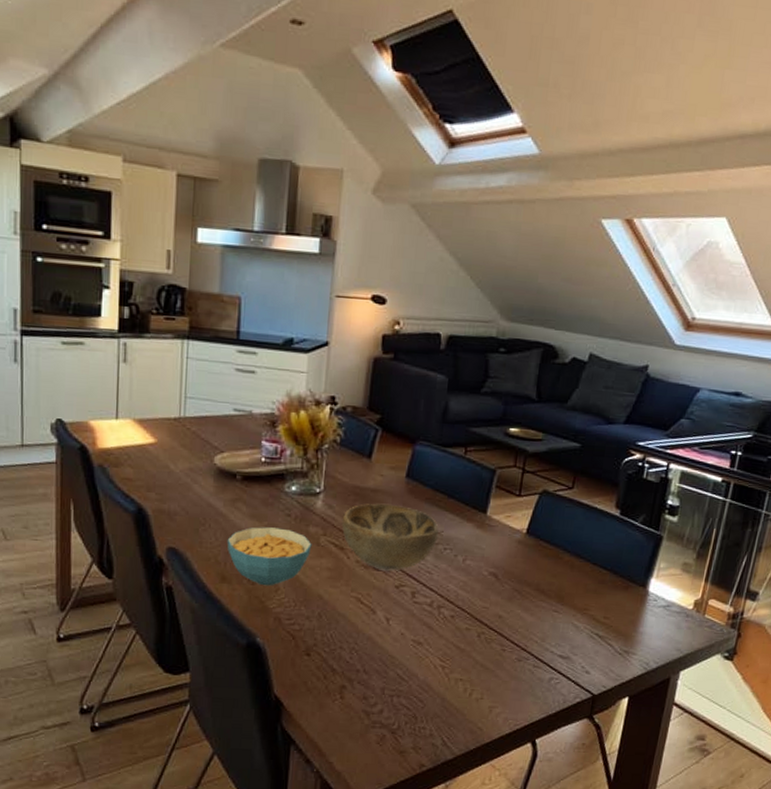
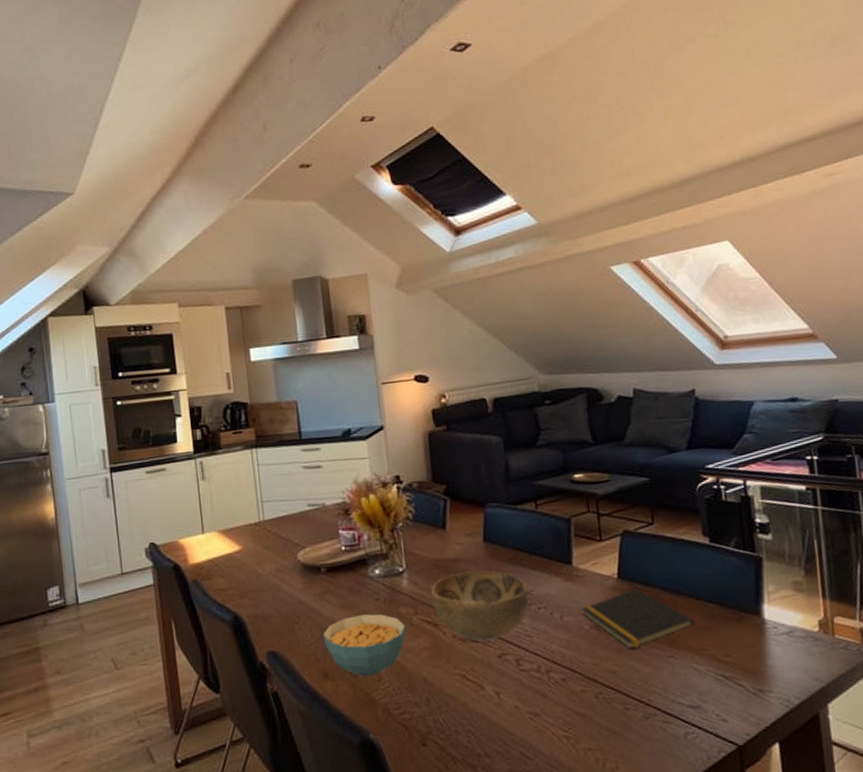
notepad: none [484,545,585,599] -> present [581,588,694,649]

